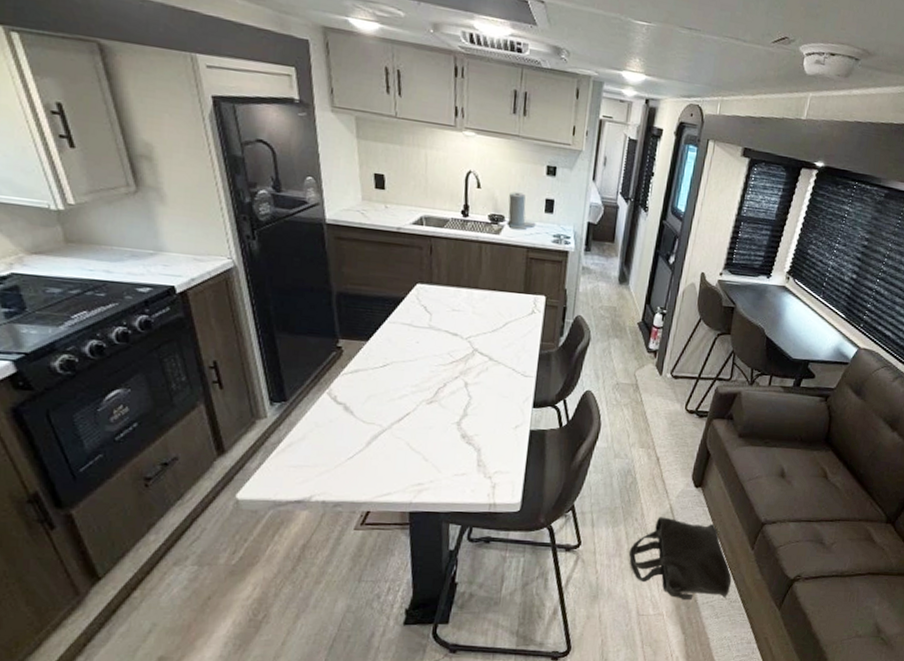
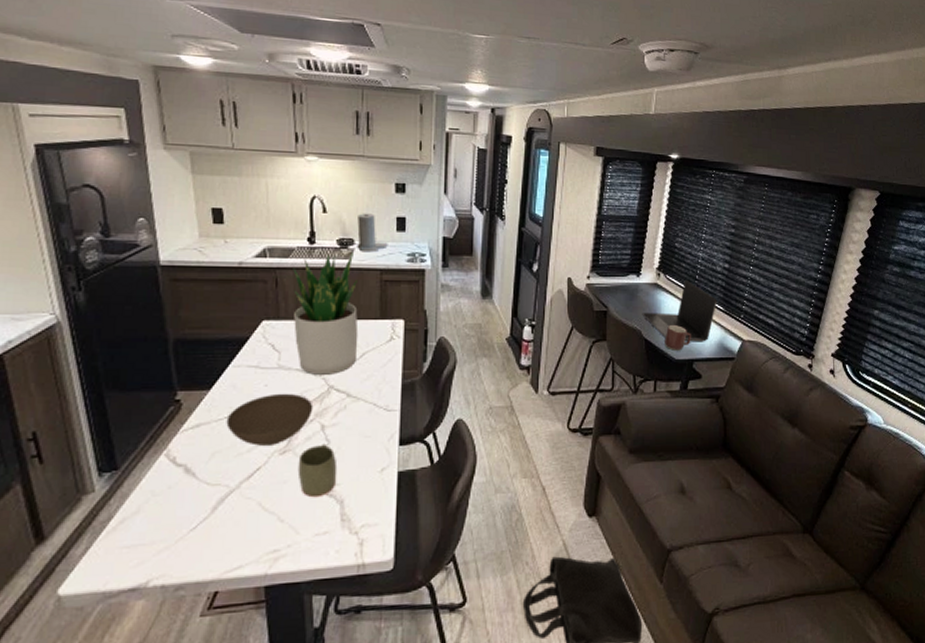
bowl: none [381,350,459,395] -> present [226,393,314,446]
mug: none [441,399,477,444] -> present [297,443,338,498]
planter: none [445,228,505,339] -> present [293,252,359,375]
laptop computer: none [767,285,841,346] -> present [642,279,718,342]
mug: none [784,326,812,351] -> present [665,325,692,351]

